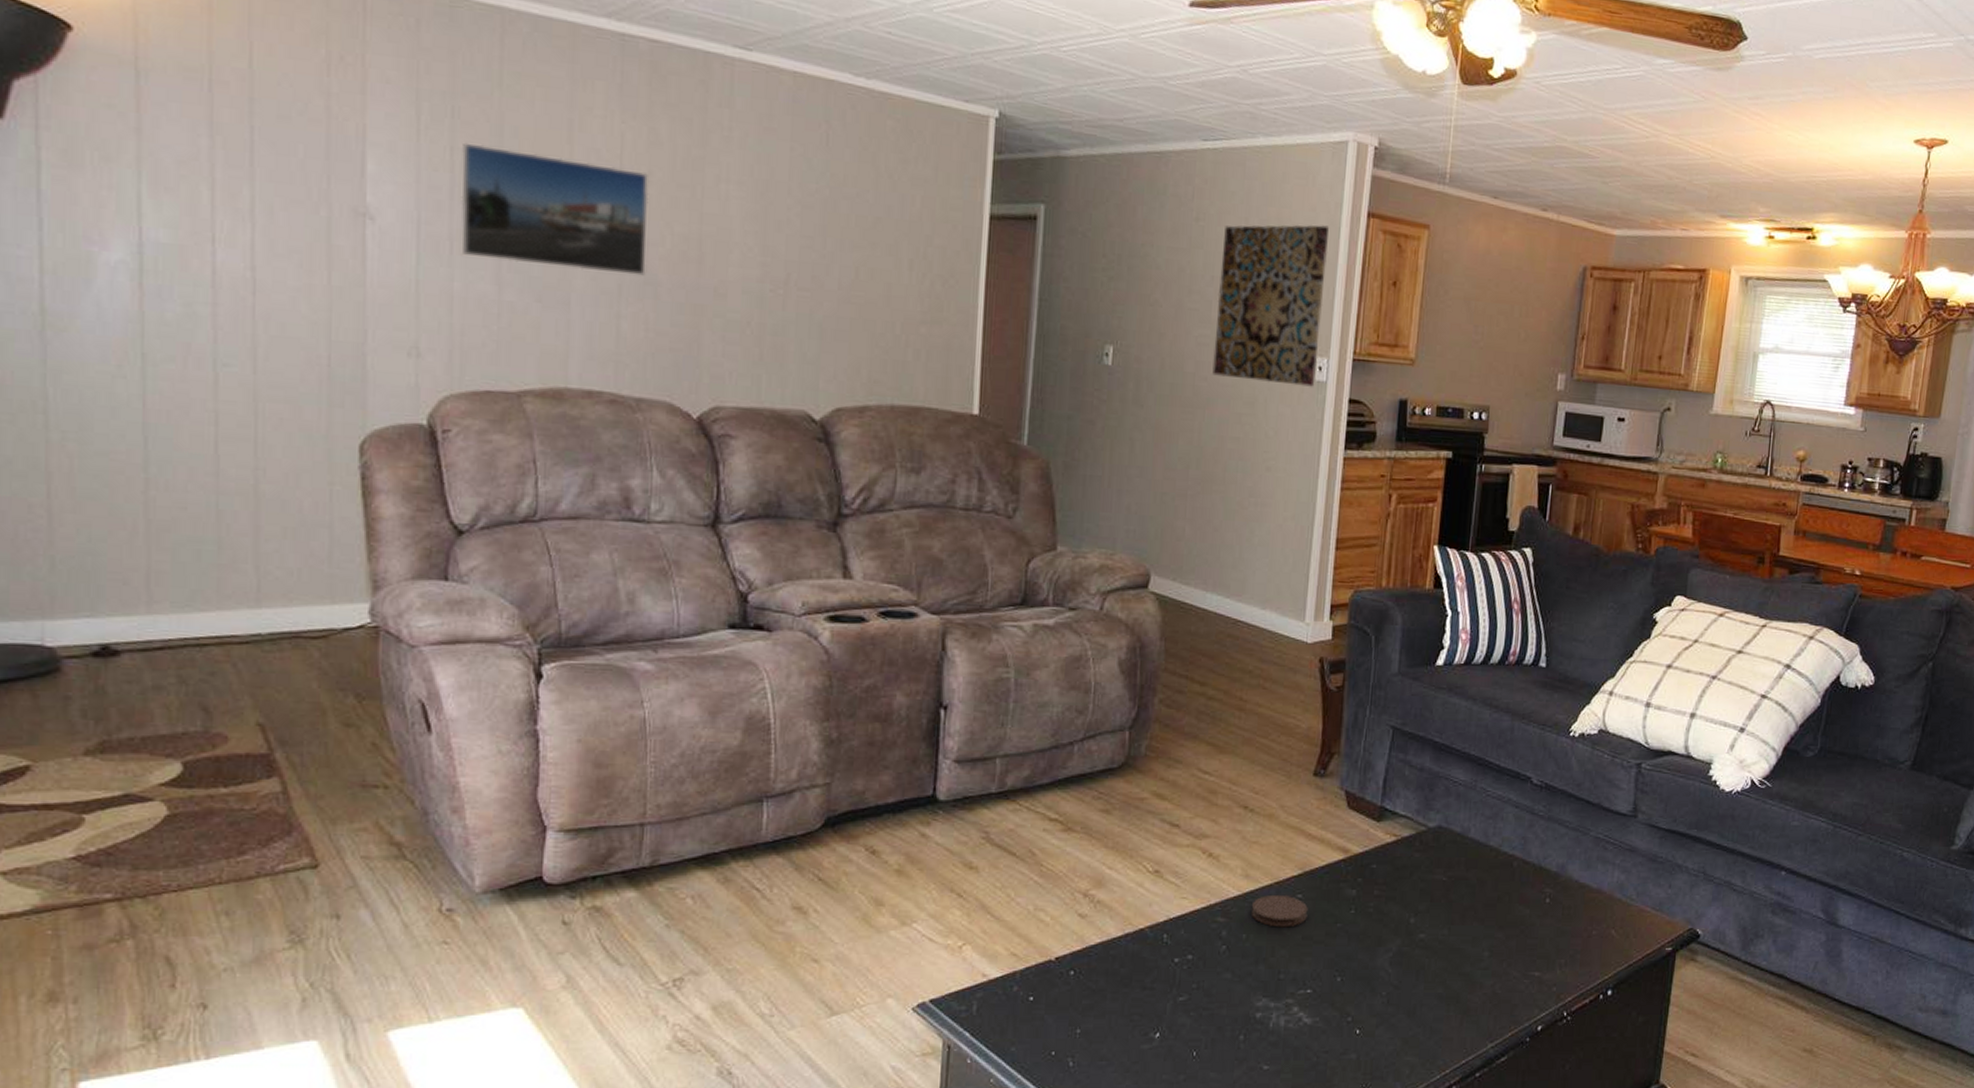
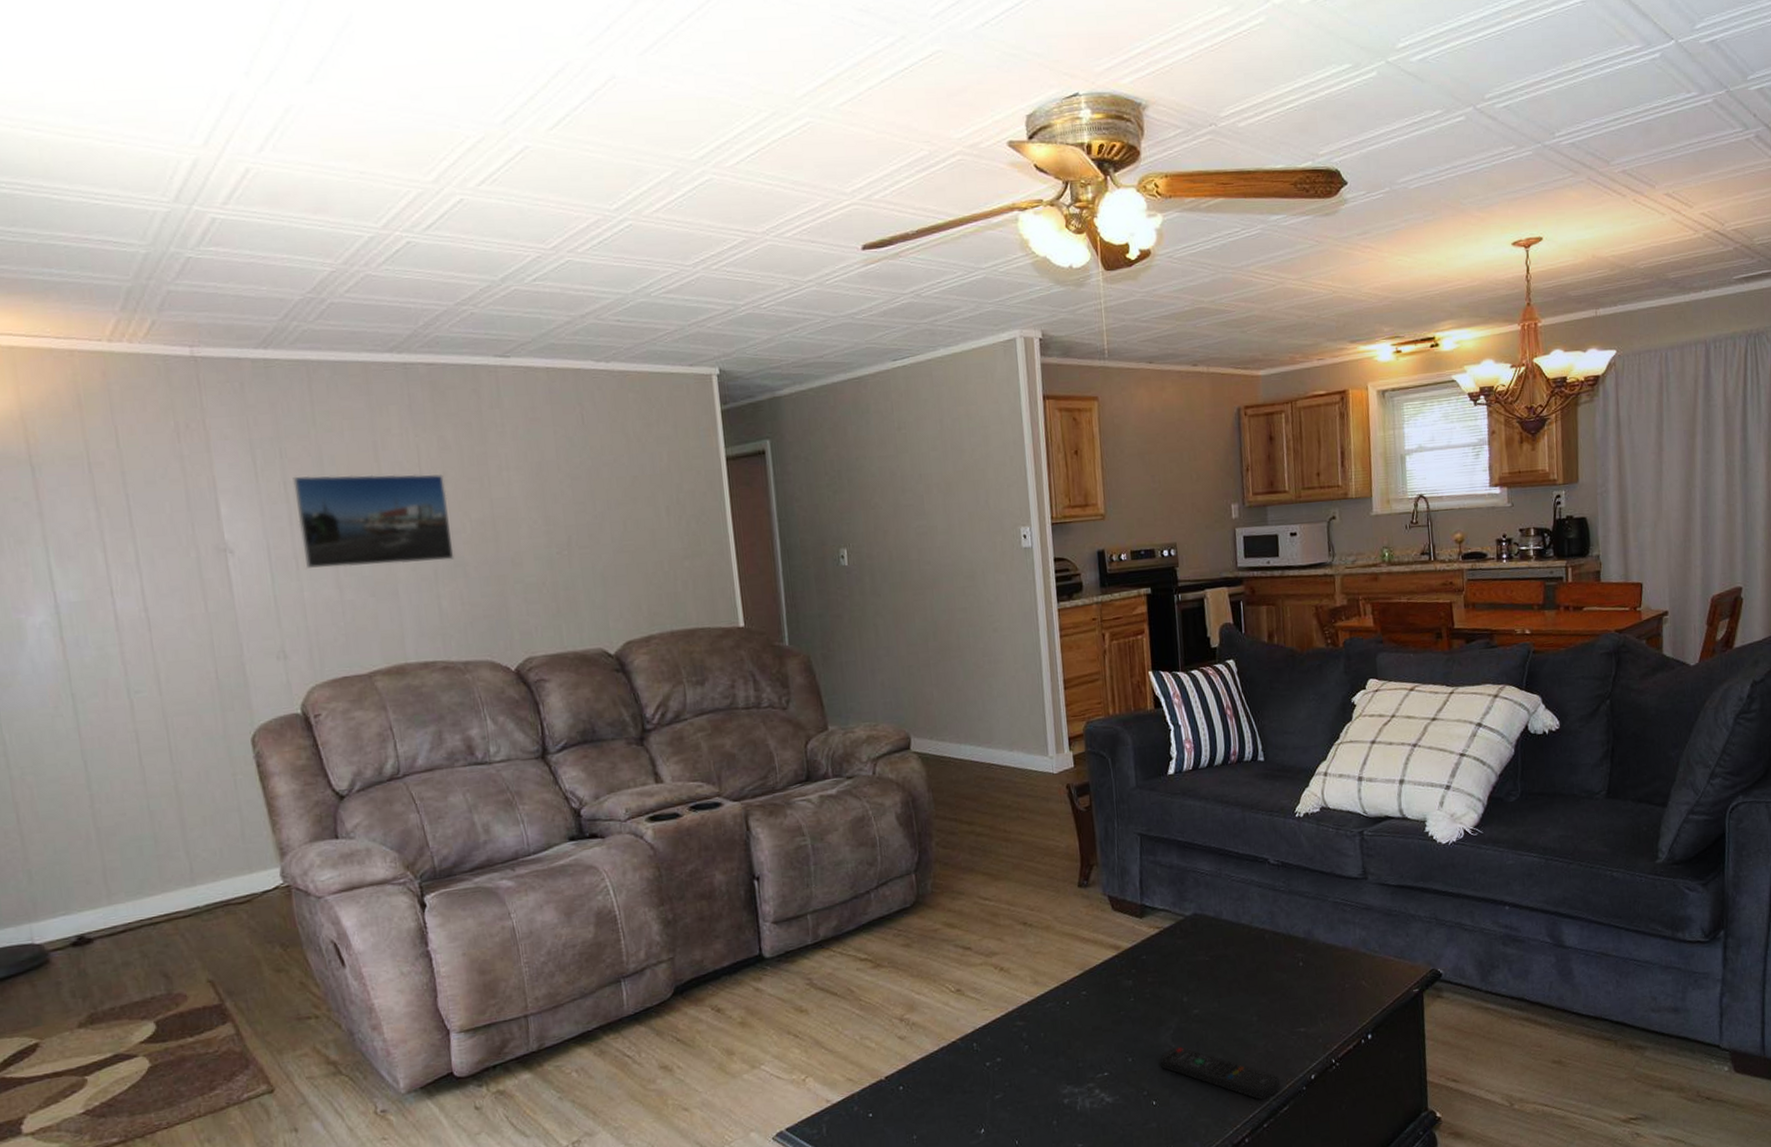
wall art: present [1212,225,1329,388] -> none [923,413,1023,559]
coaster: present [1250,894,1308,928] -> none [1044,994,1094,1023]
remote control: none [1372,971,1503,1045] -> present [1160,1046,1280,1100]

